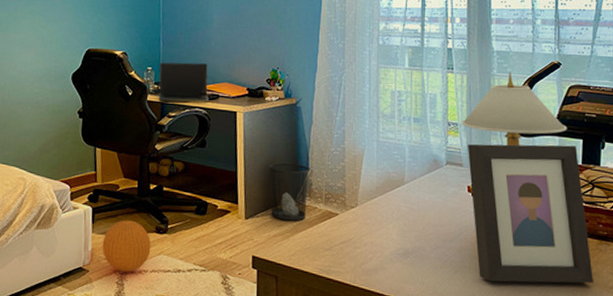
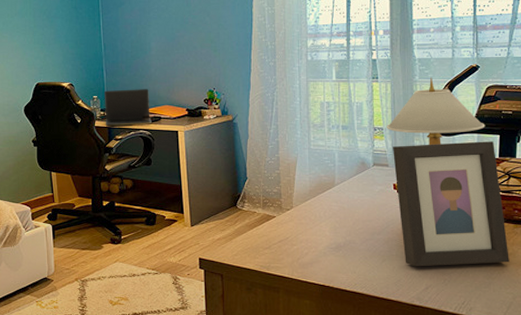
basketball: present [102,220,151,272] -> none [63,234,108,279]
waste bin: present [269,162,309,221] -> none [210,174,247,225]

